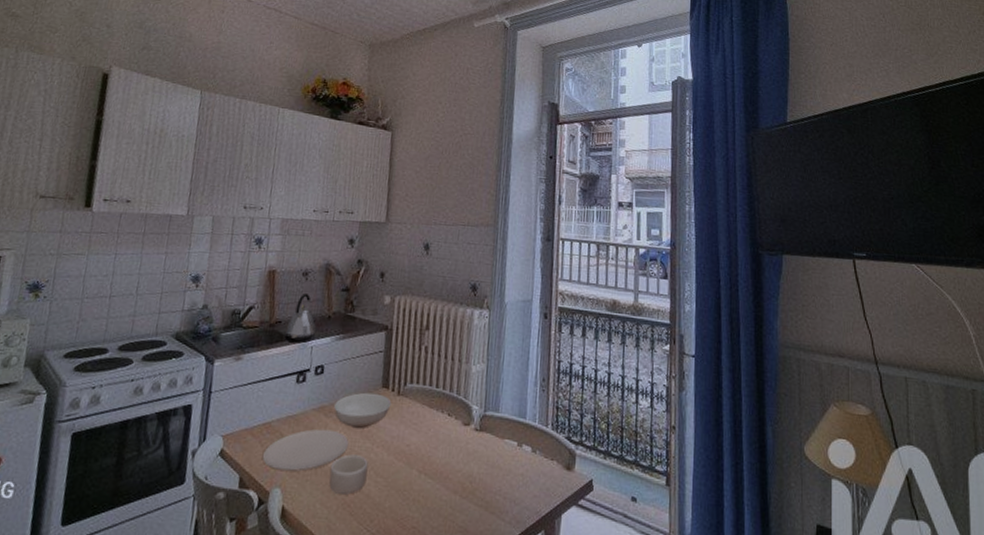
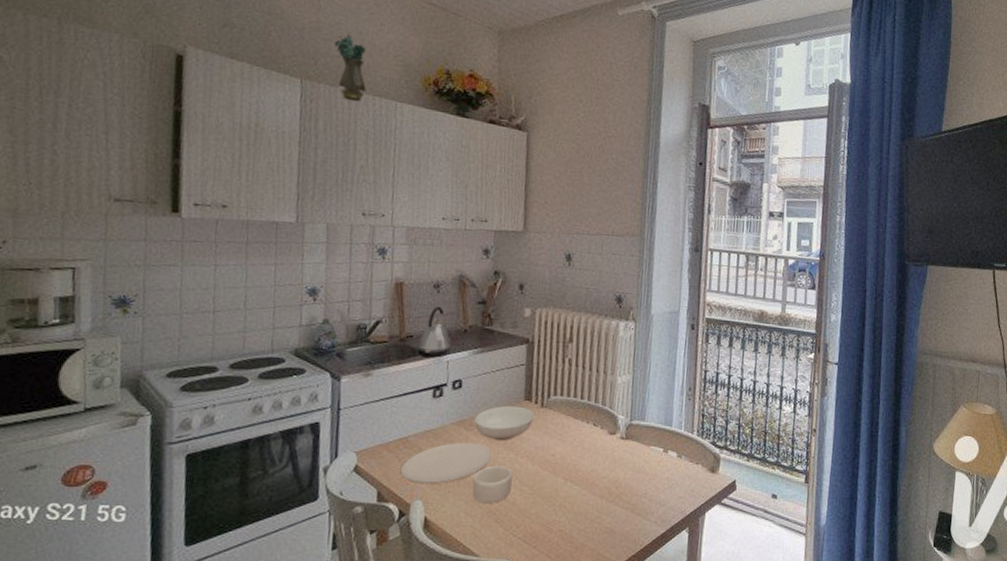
vase: none [230,51,257,109] -> present [334,34,367,102]

